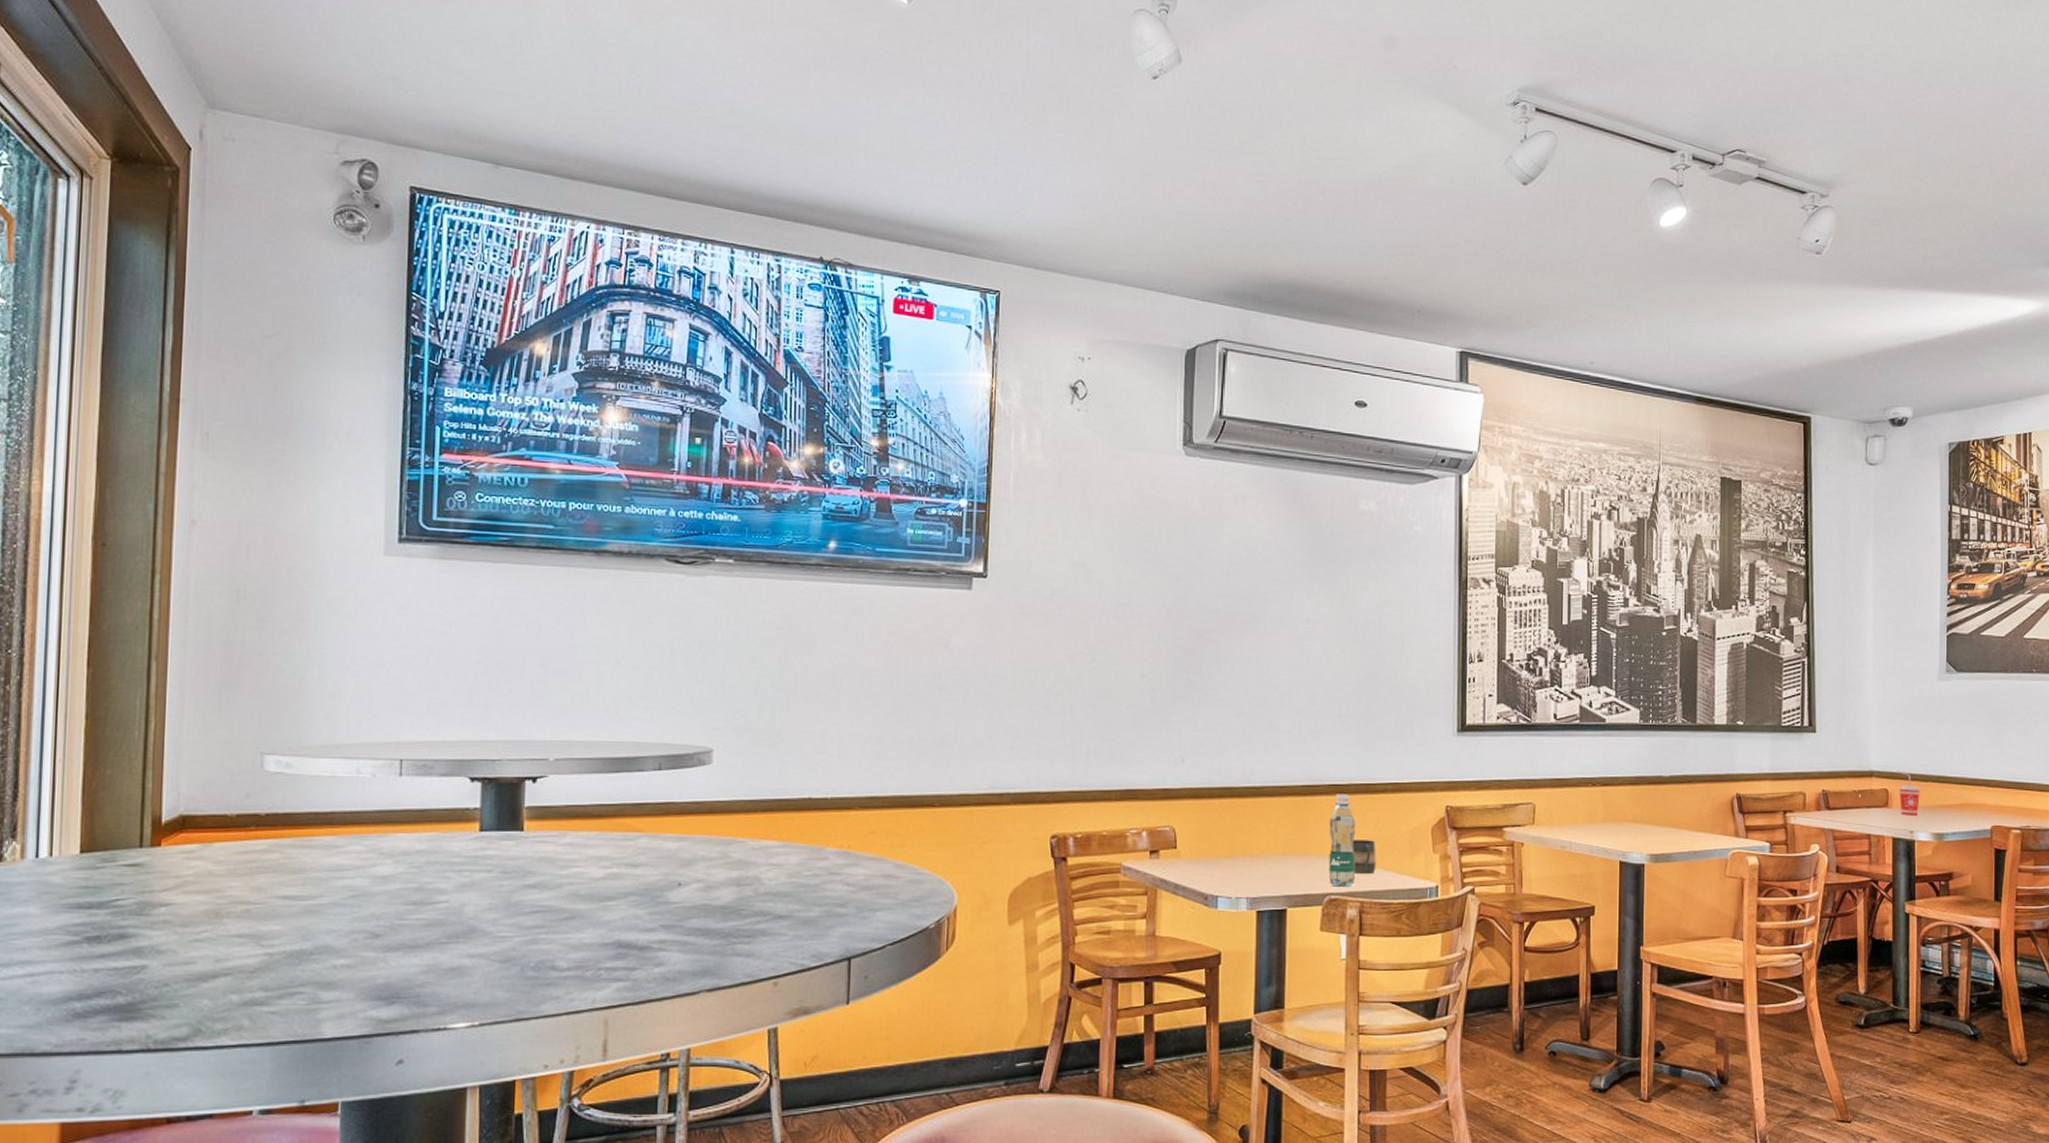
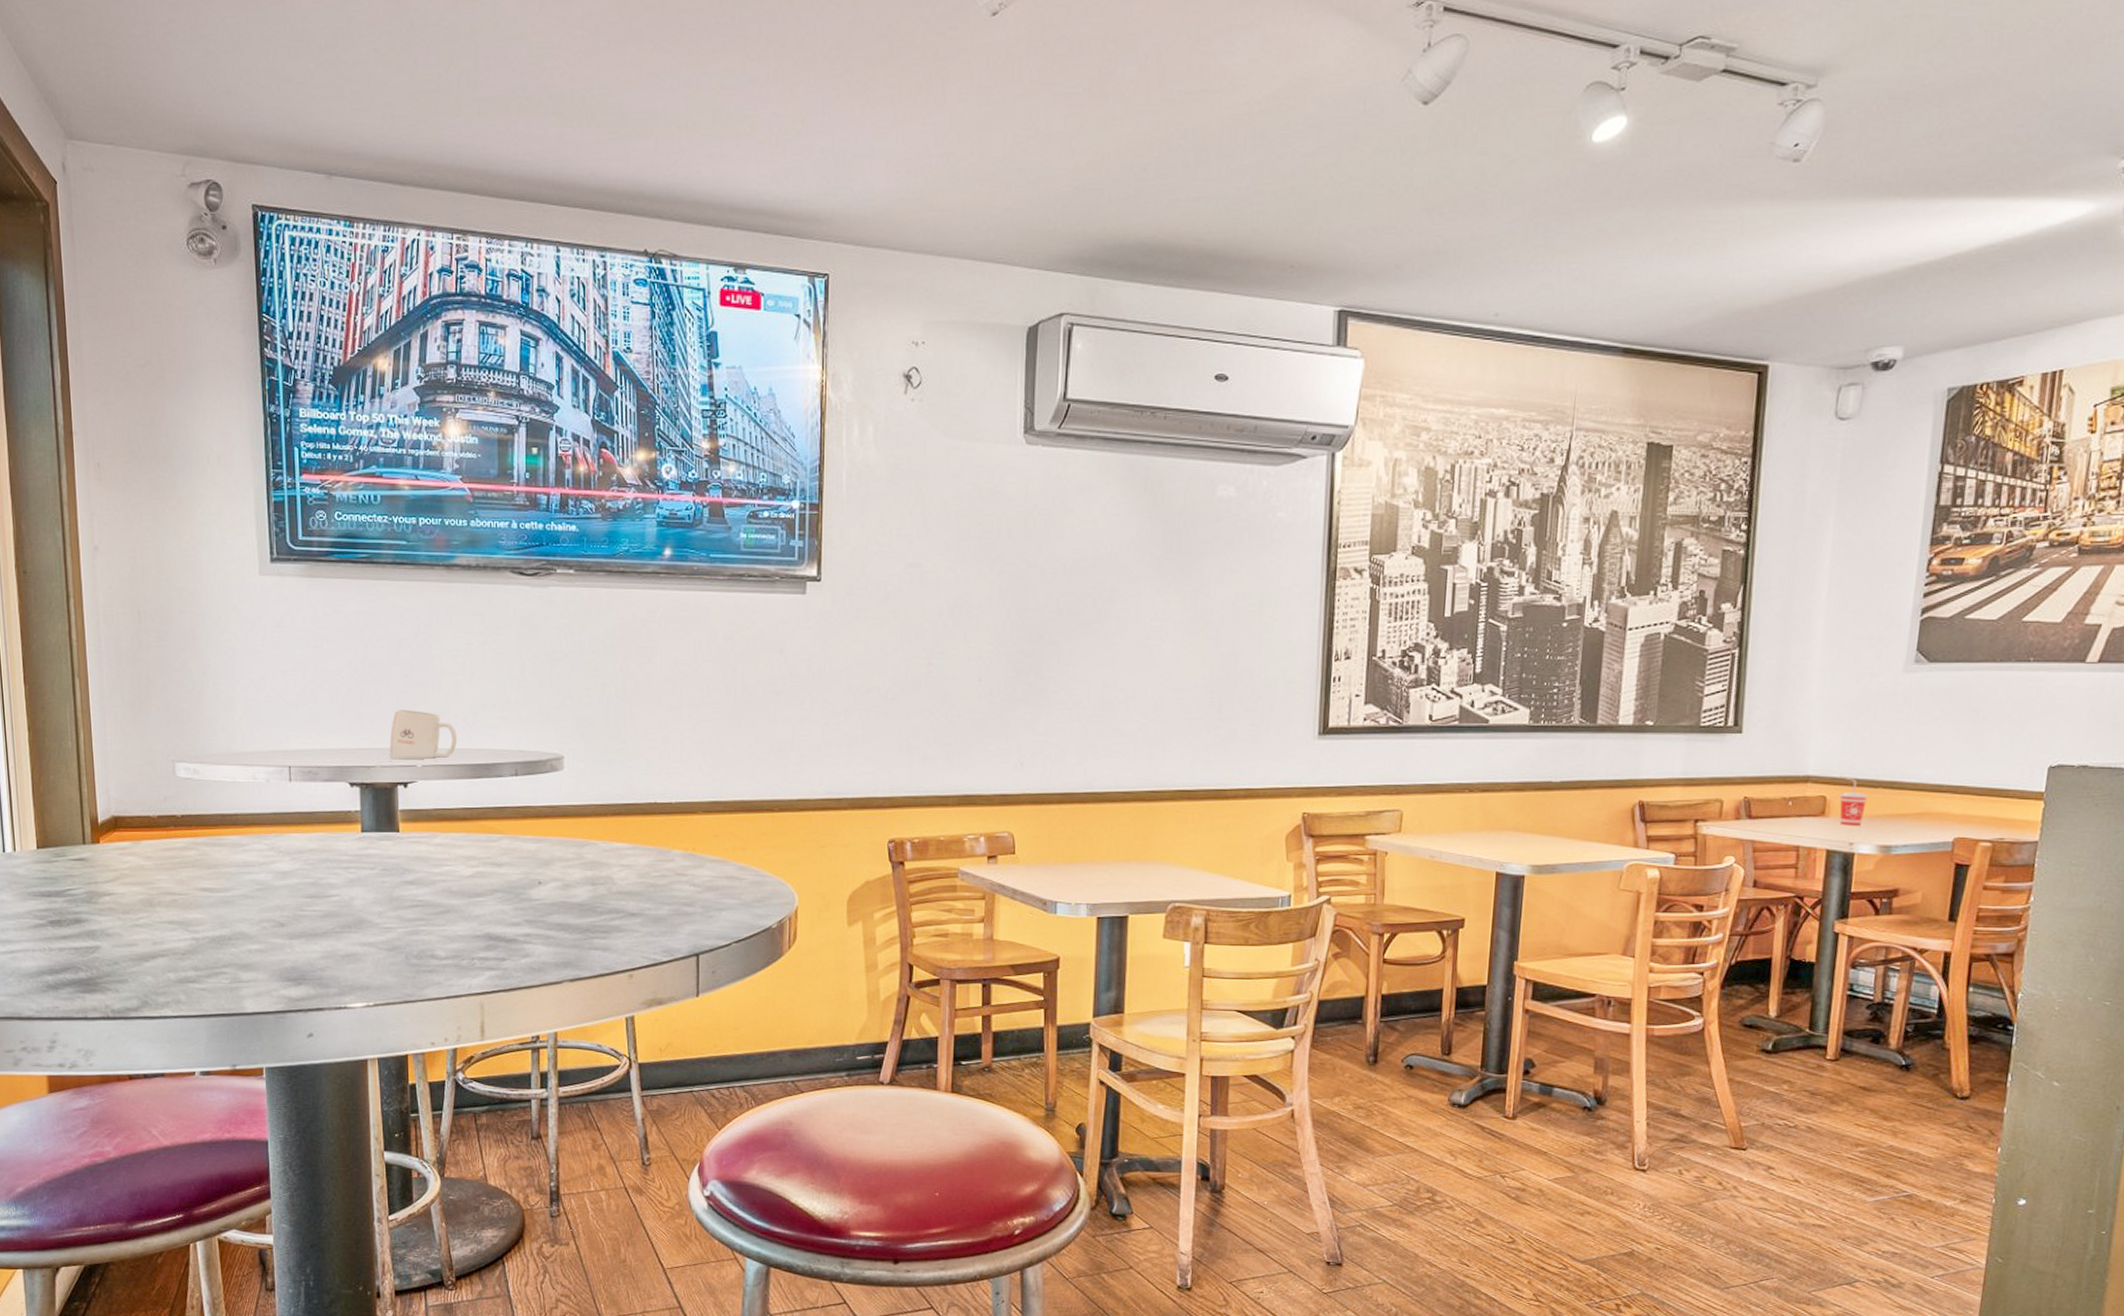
mug: none [517,698,596,755] -> present [389,709,457,762]
bottle: present [1328,794,1356,887] -> none [1173,800,1204,895]
mug: present [1352,840,1376,875] -> none [1199,847,1225,883]

